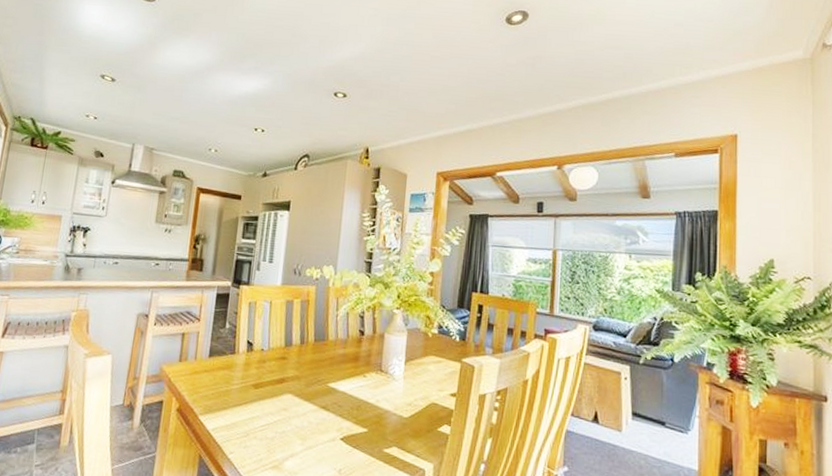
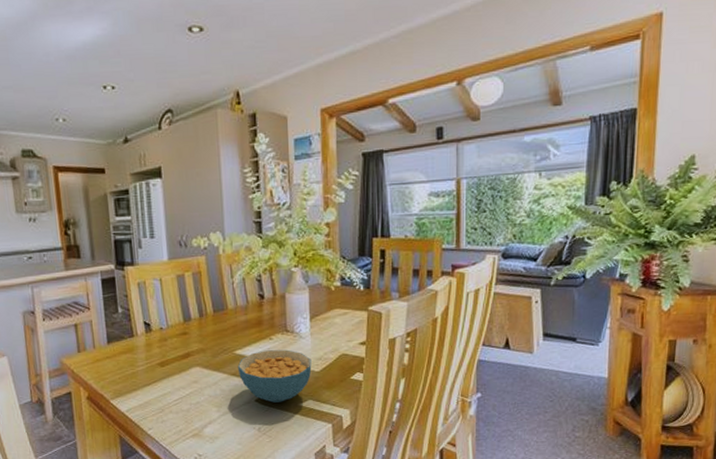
cereal bowl: none [328,387,401,445] -> present [237,349,312,403]

